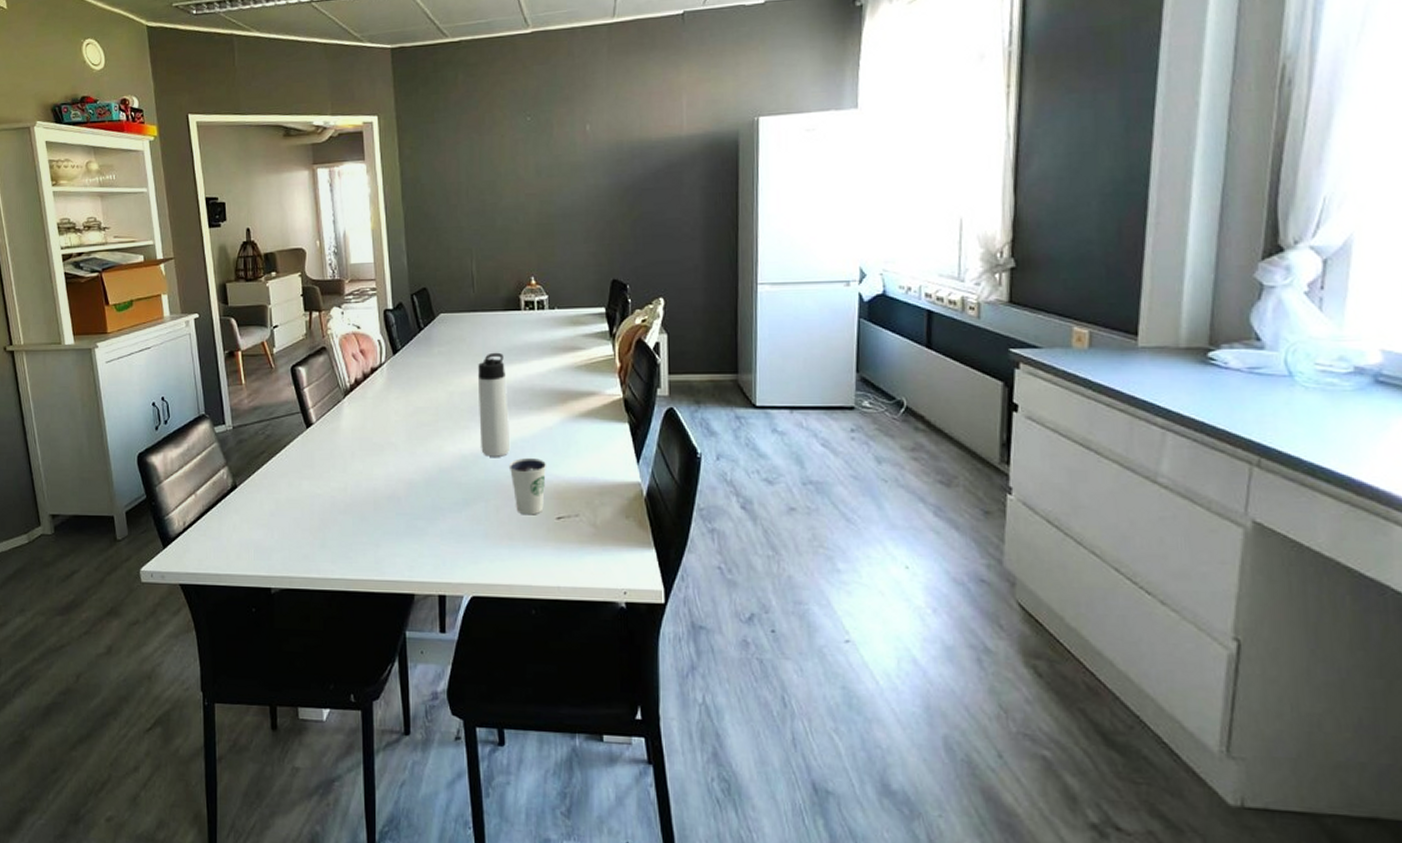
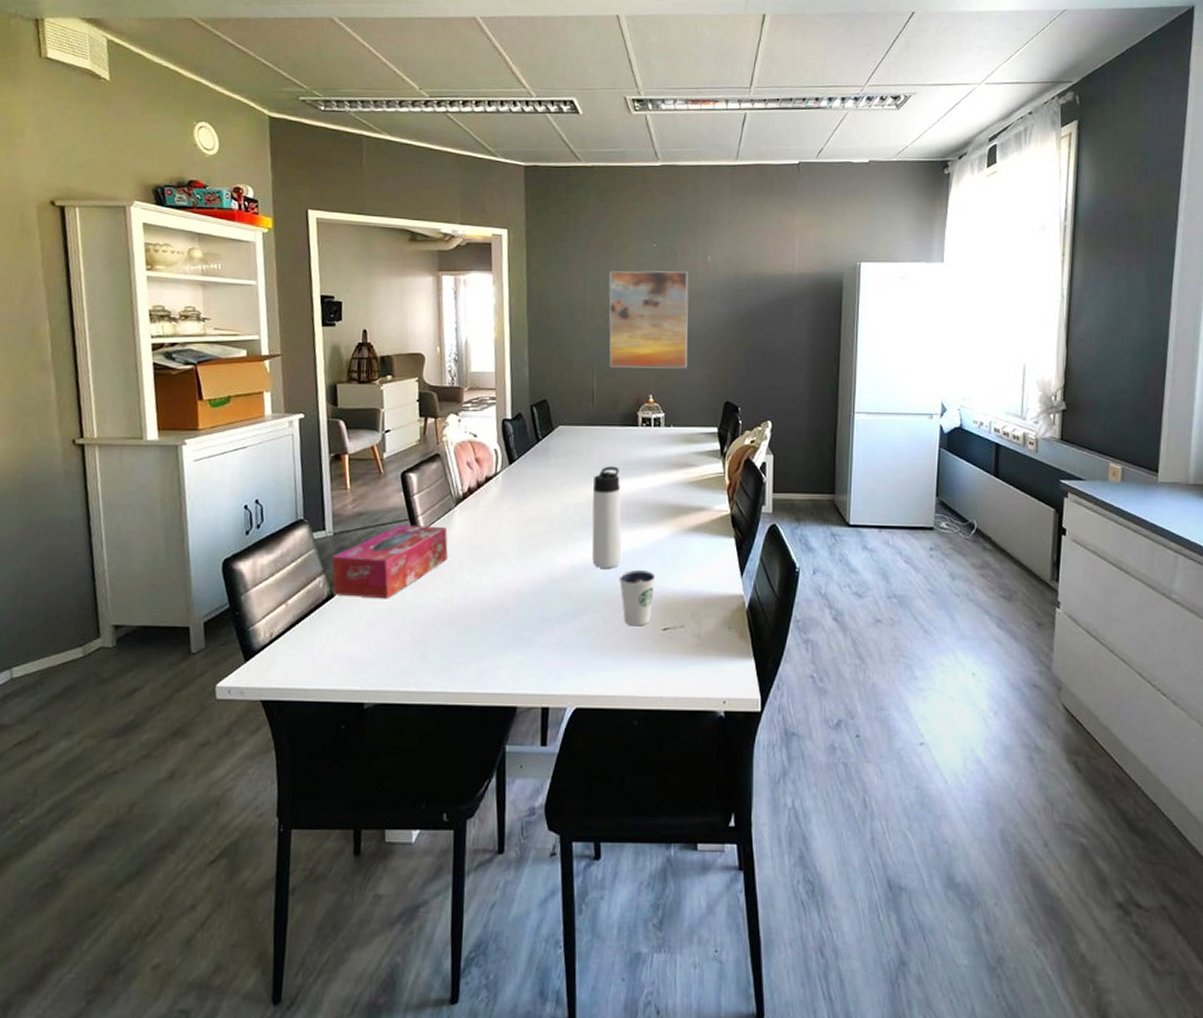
tissue box: none [233,418,340,489] -> present [331,525,448,599]
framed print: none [483,144,570,250] -> present [609,271,689,369]

